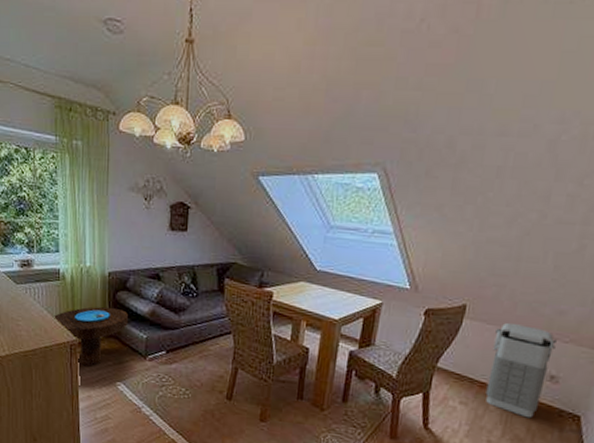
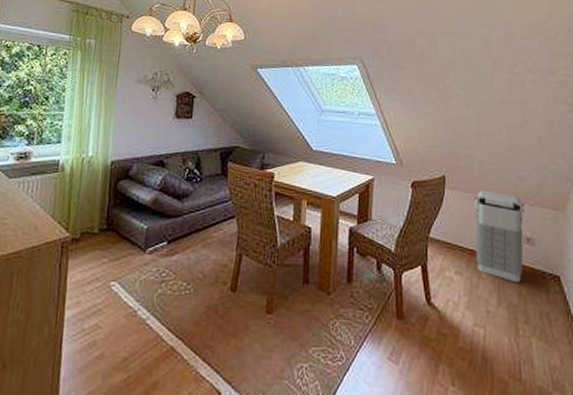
side table: present [54,306,128,367] -> none [47,197,129,266]

